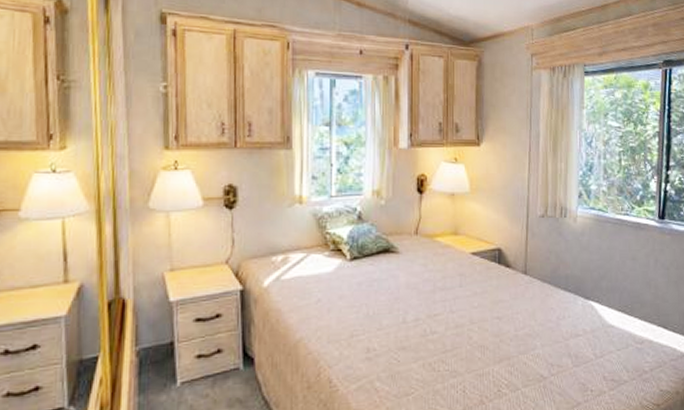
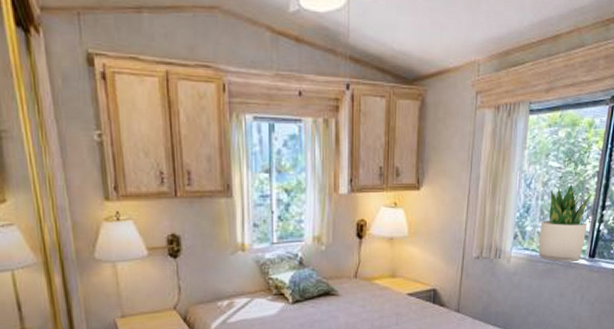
planter: none [605,144,657,222] -> present [538,184,594,262]

